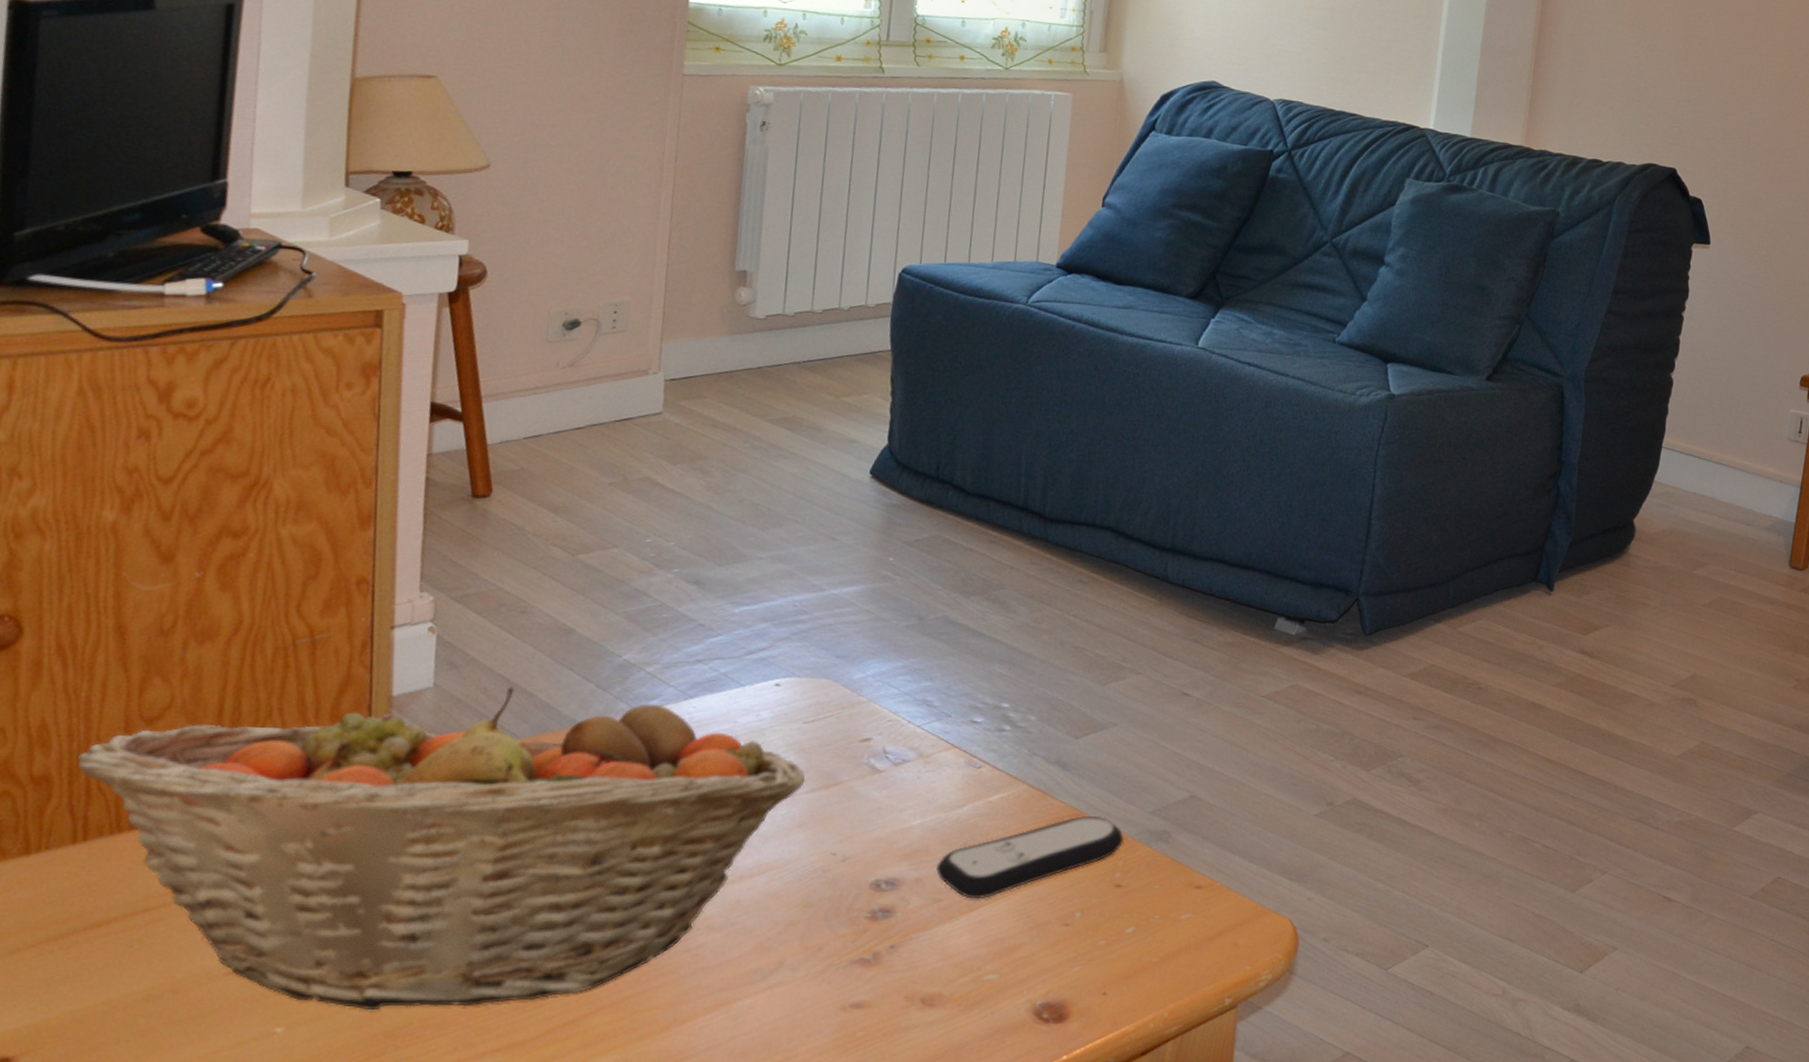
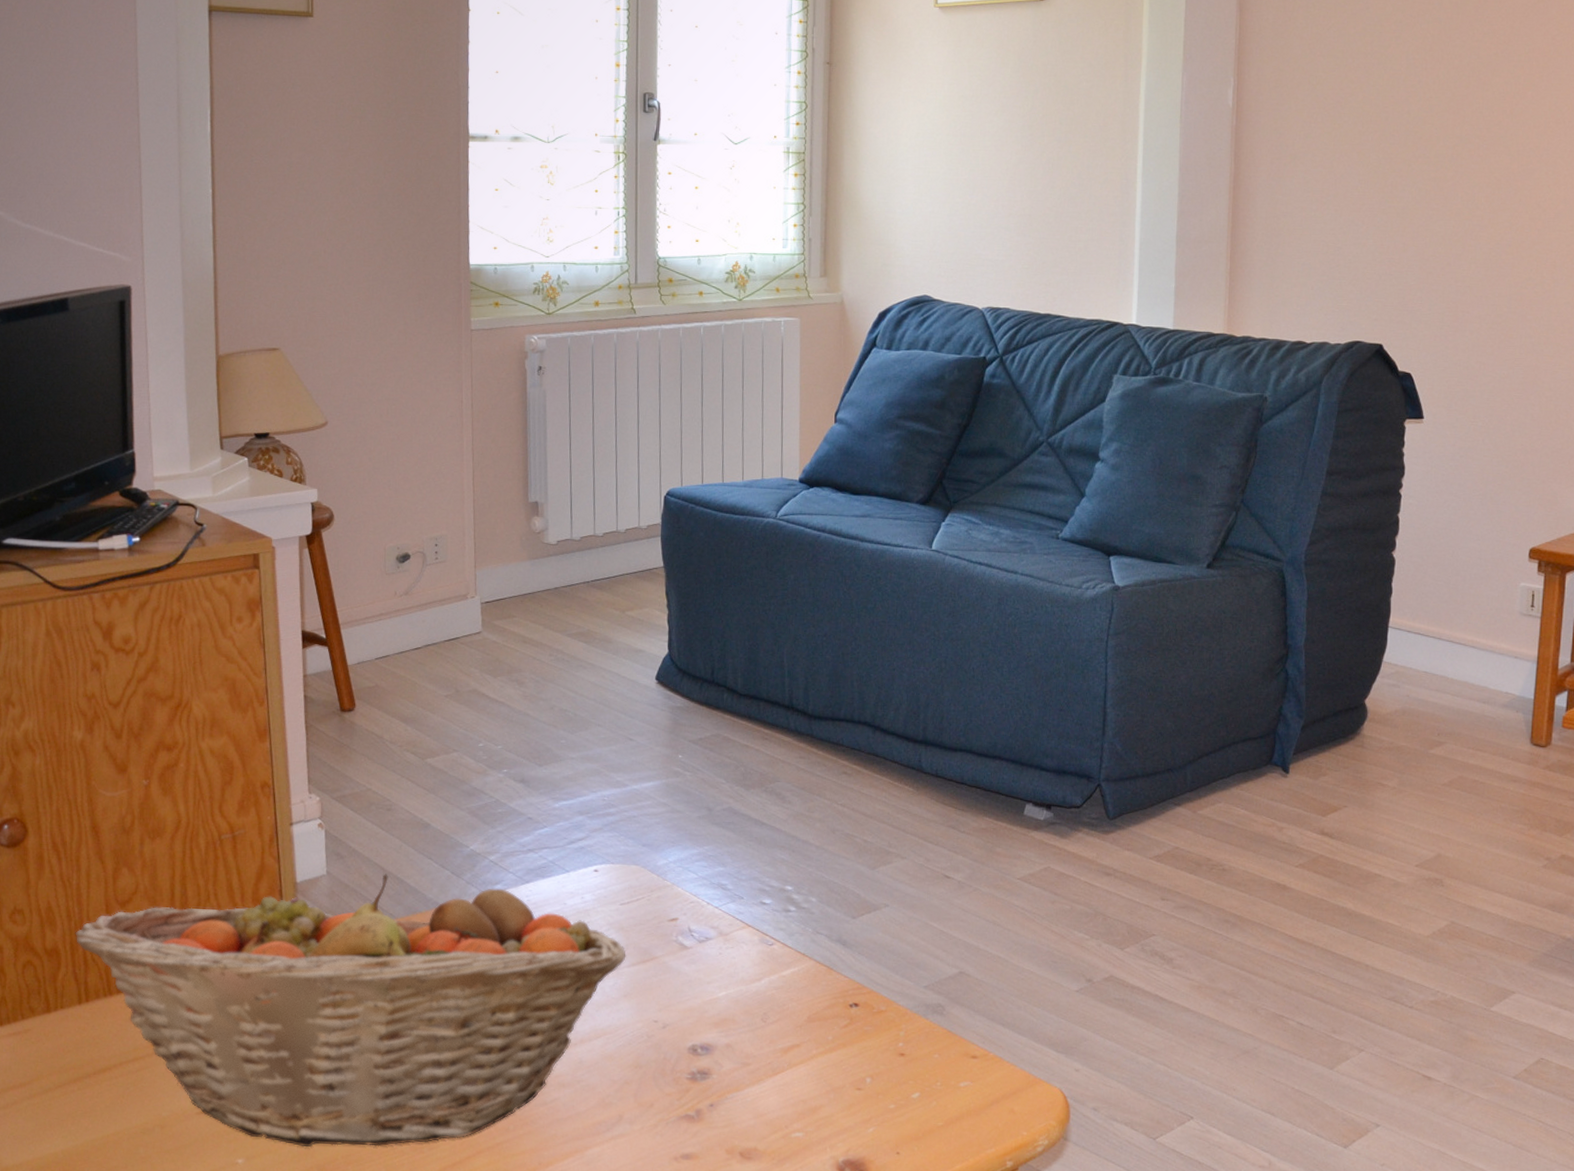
remote control: present [936,816,1124,898] -> none [743,990,903,1063]

